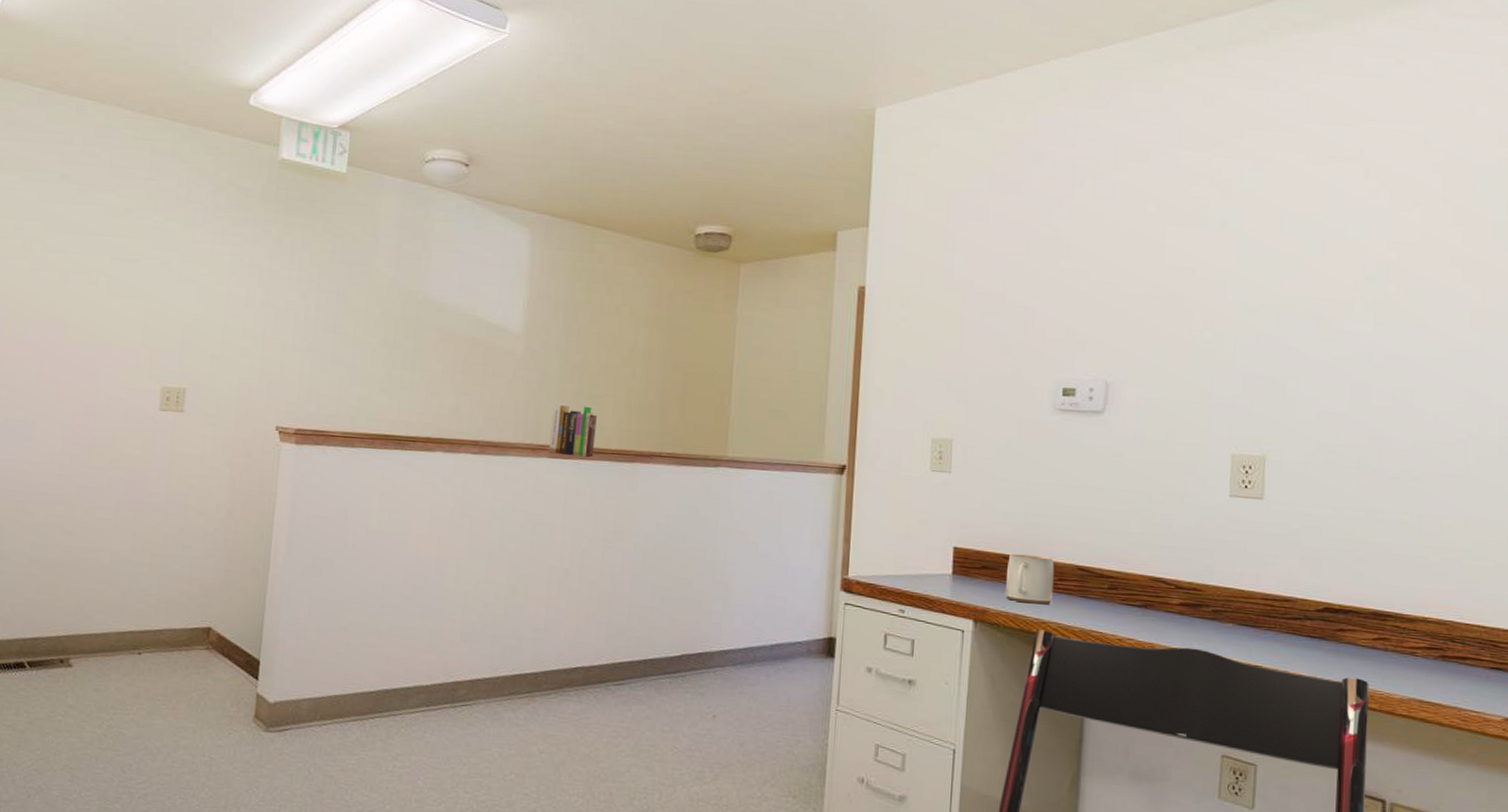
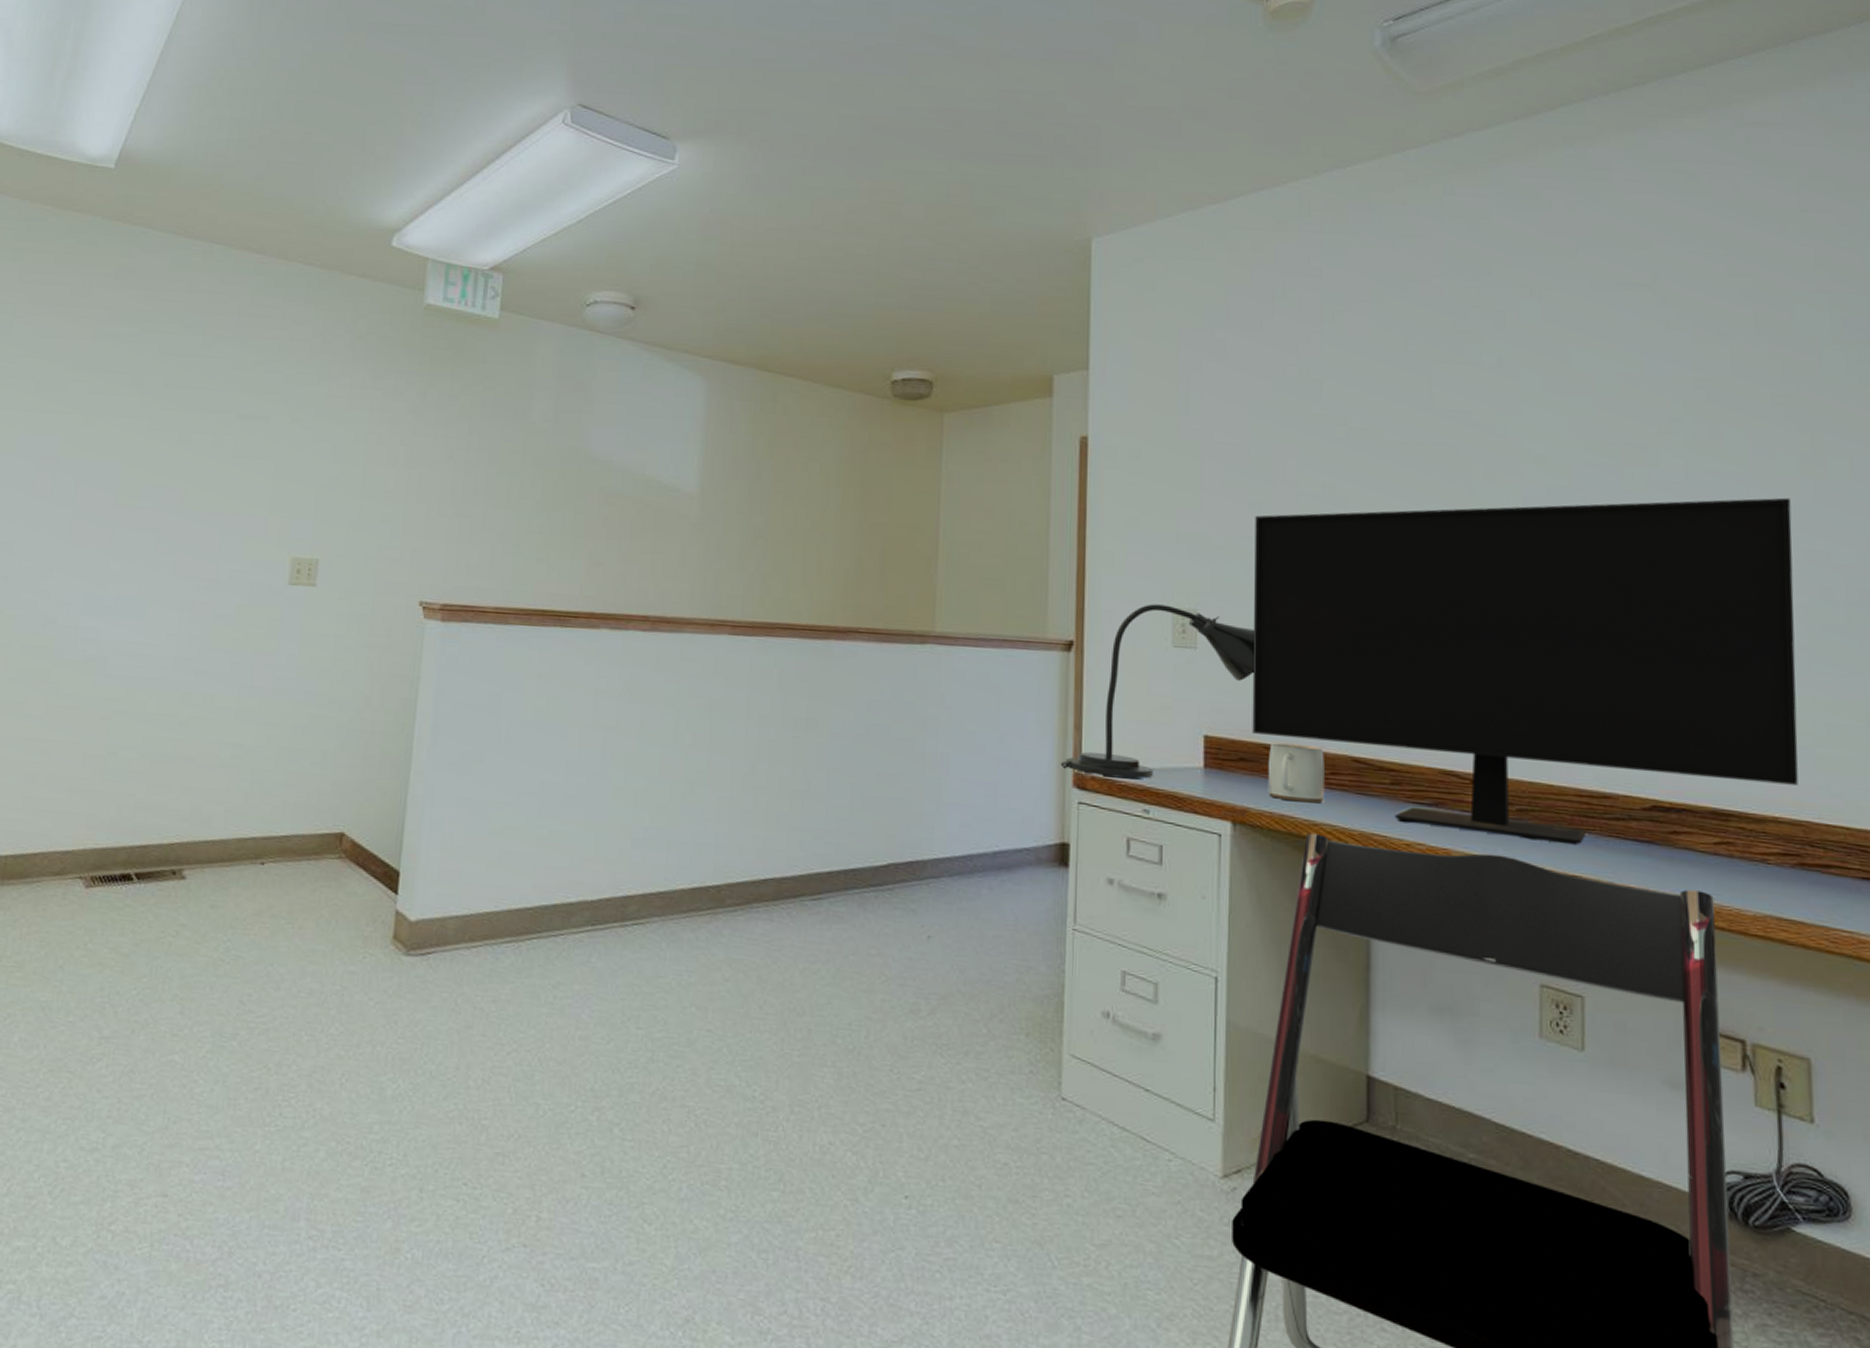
books: present [549,405,597,458] -> none [730,574,784,634]
desk lamp: none [830,434,1001,584] -> present [1060,604,1254,779]
monitor: none [994,346,1460,641] -> present [1252,497,1798,845]

